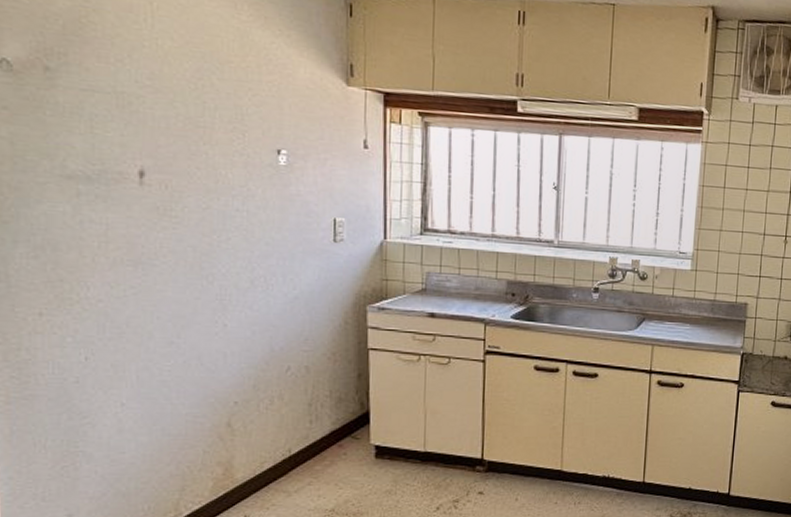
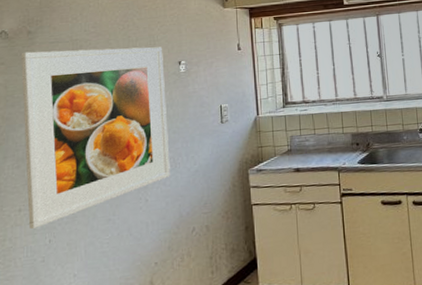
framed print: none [34,96,260,341] -> present [20,47,170,230]

